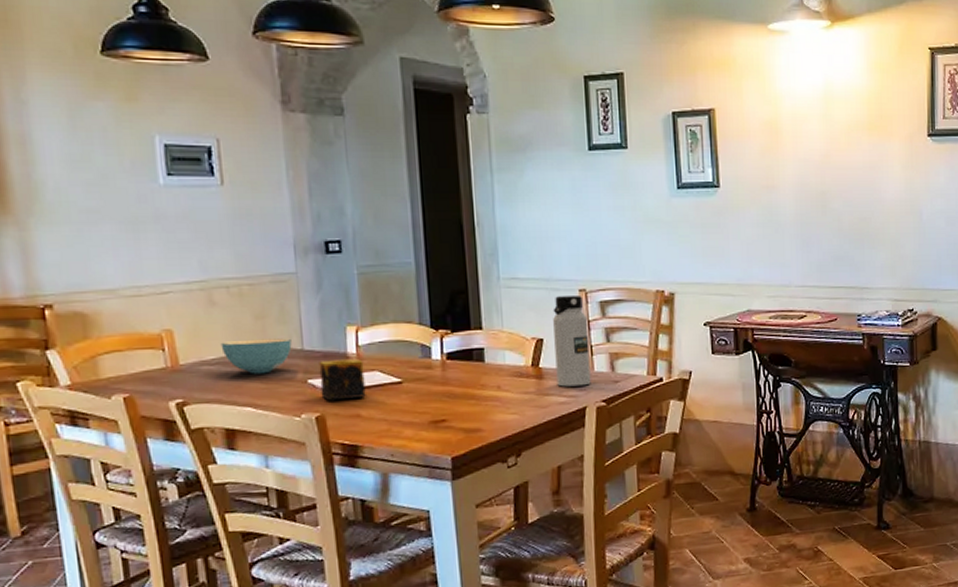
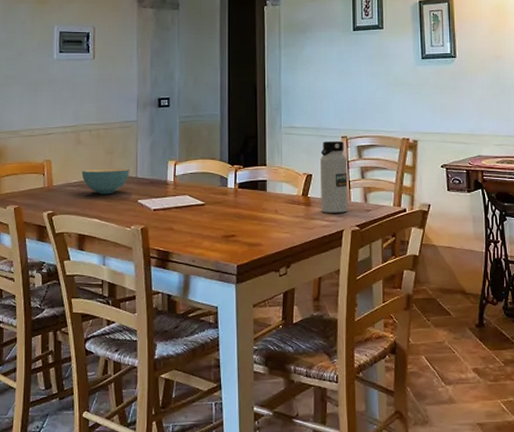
candle: present [318,359,366,401] -> none [146,186,178,217]

